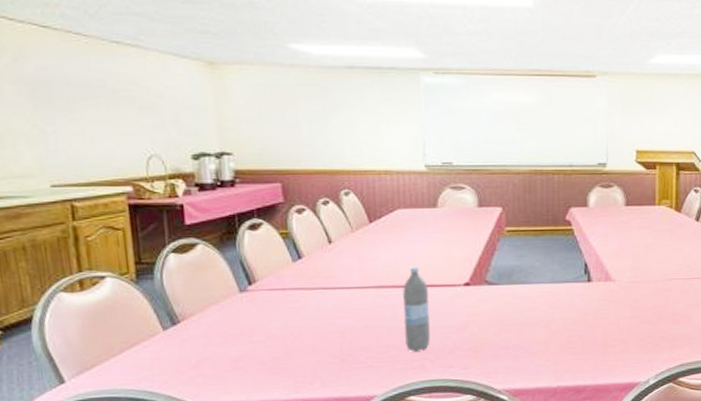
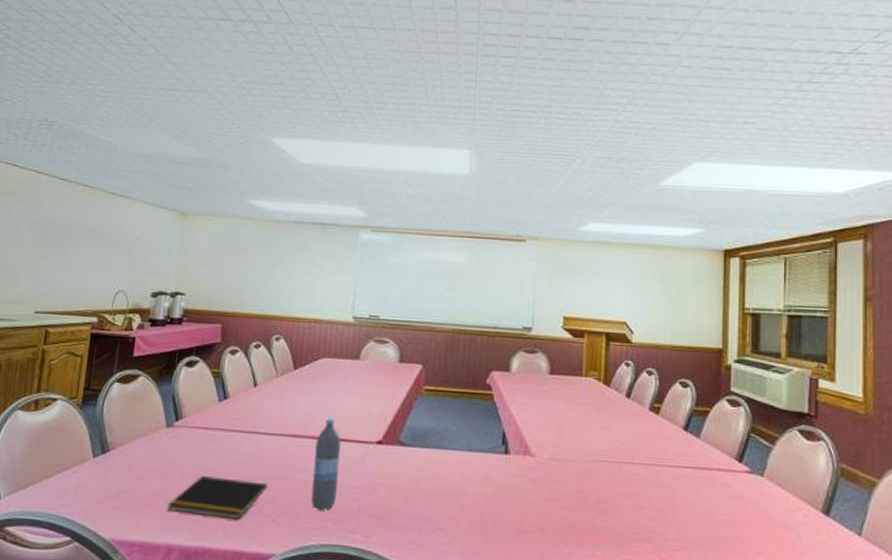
notepad: none [255,333,360,371] -> present [166,476,268,519]

